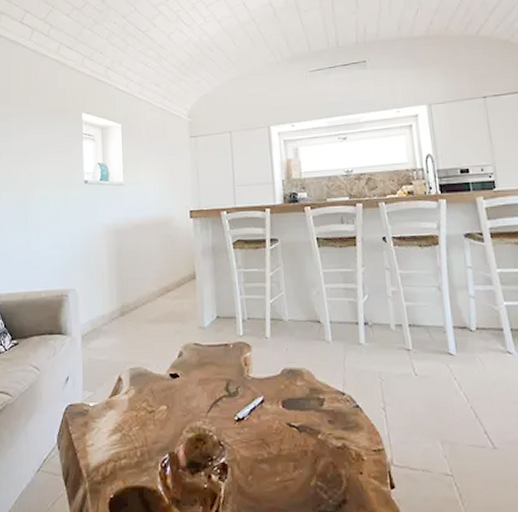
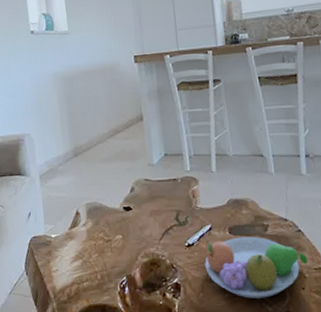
fruit bowl: none [255,411,367,483] -> present [205,236,309,298]

